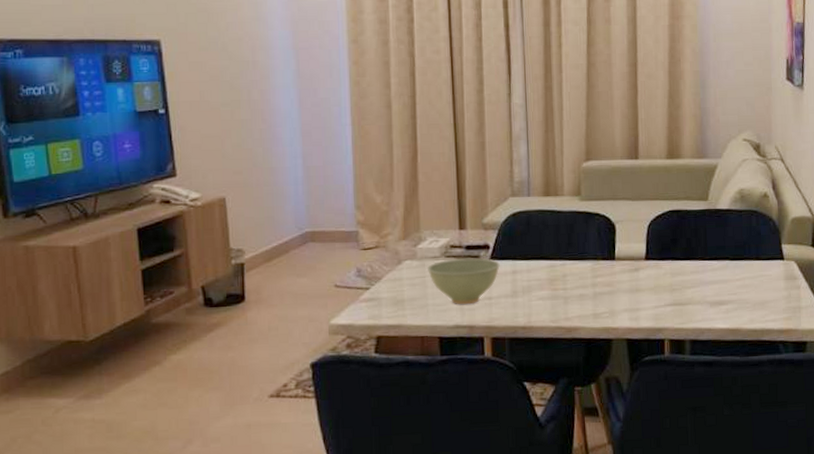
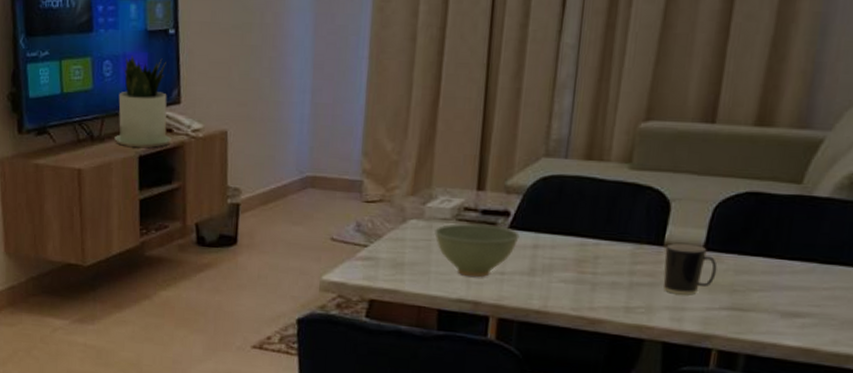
planter: none [110,134,170,221] -> present [114,55,171,148]
mug: none [617,255,658,298] -> present [663,242,718,295]

